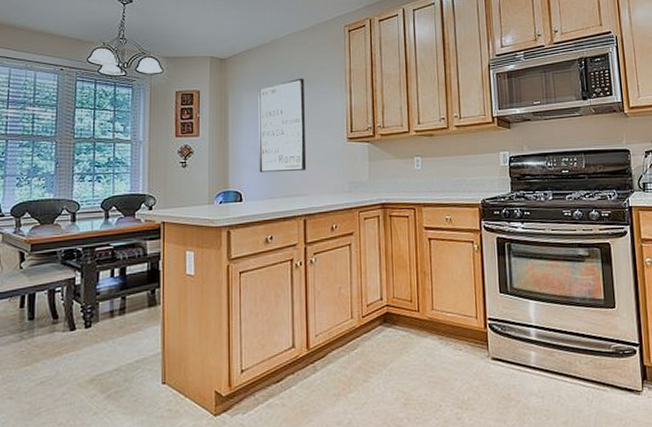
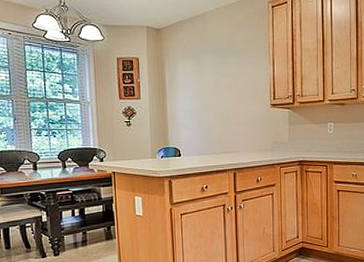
wall art: present [258,78,307,173] -> none [191,49,236,133]

